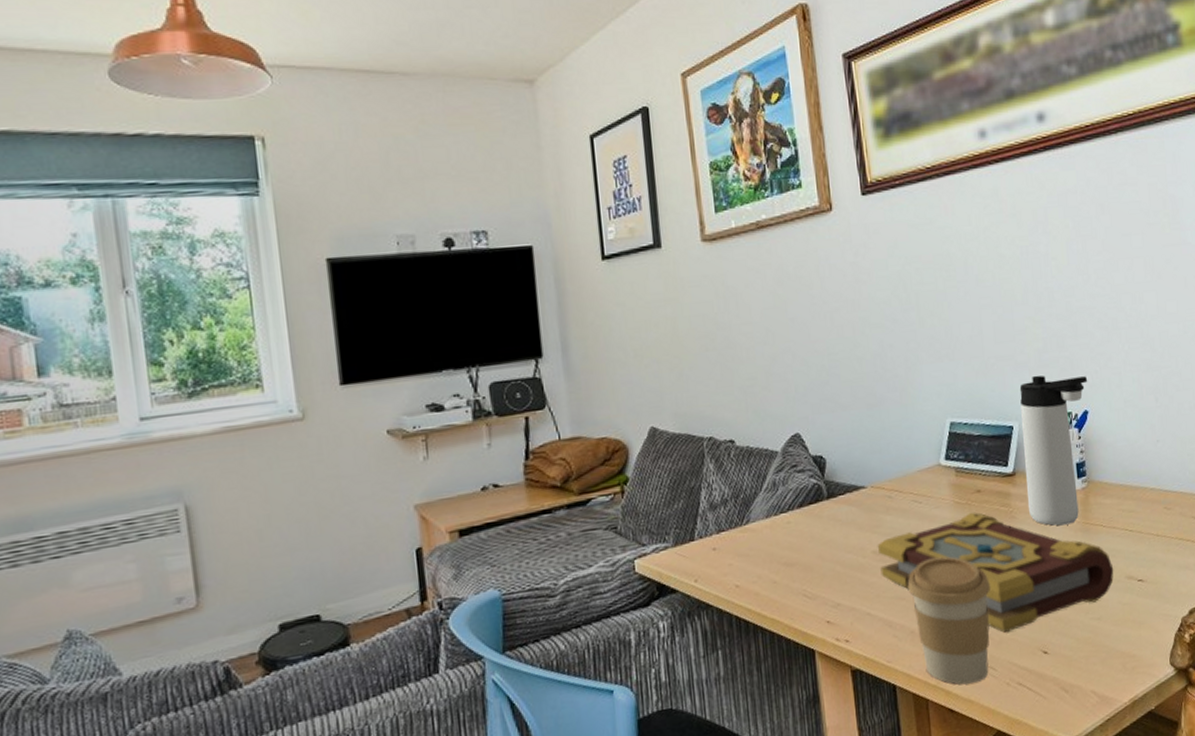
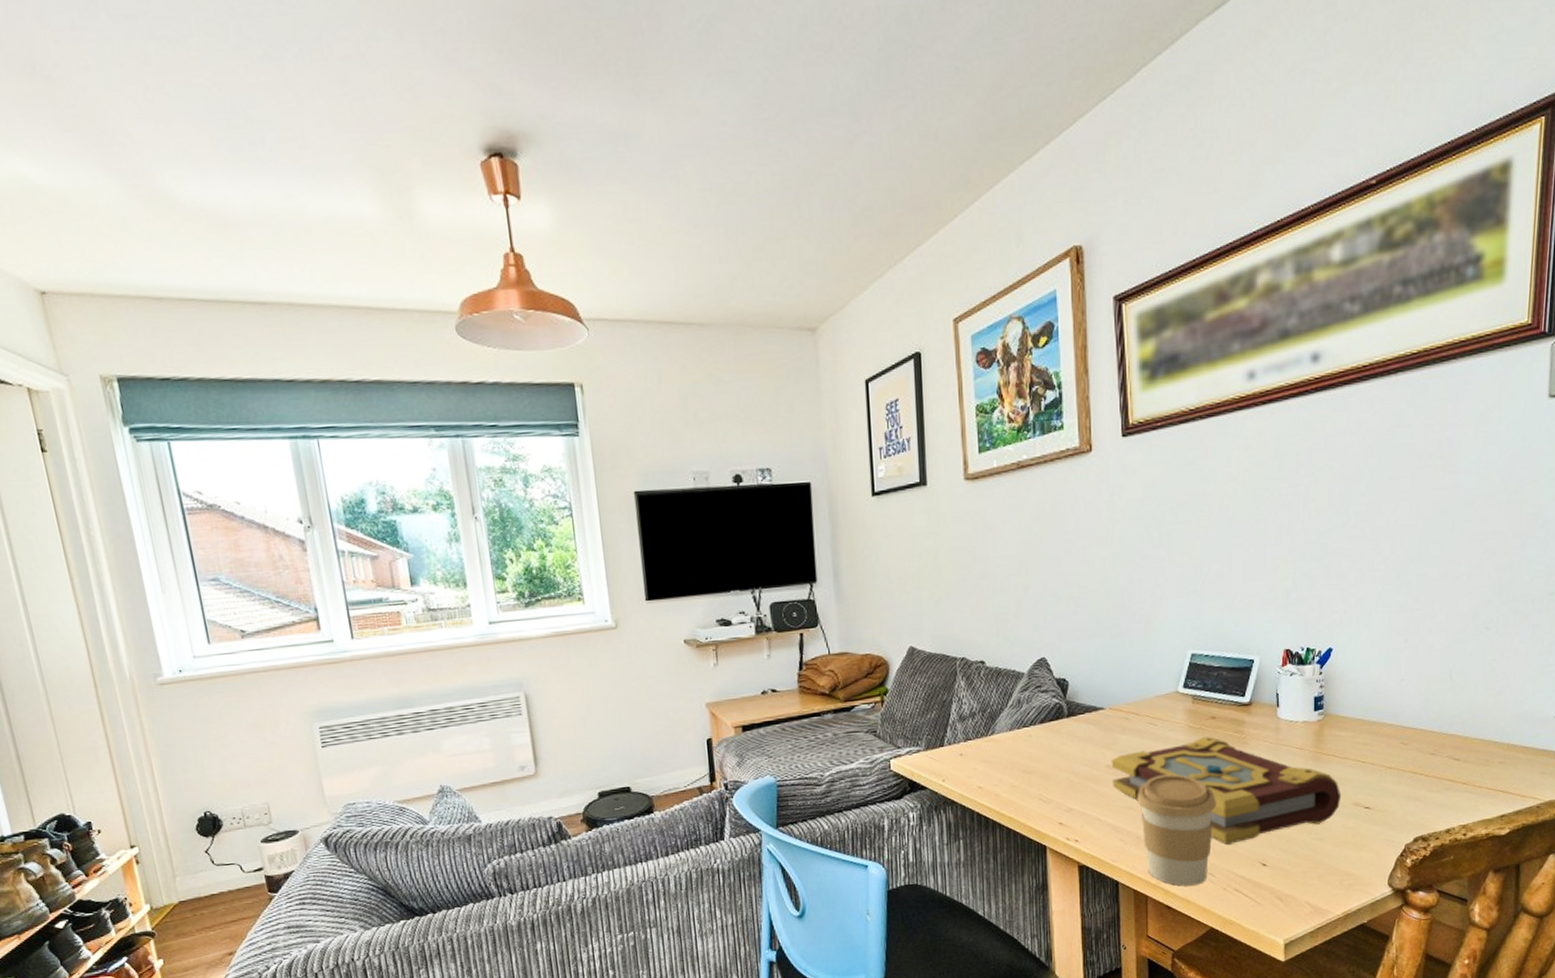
thermos bottle: present [1019,375,1088,526] -> none [1261,612,1336,754]

